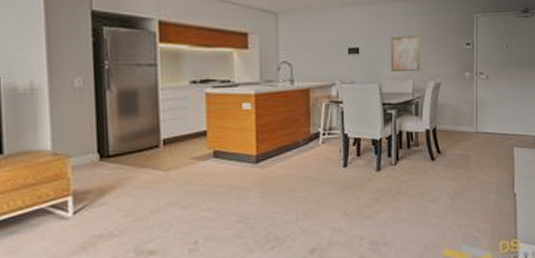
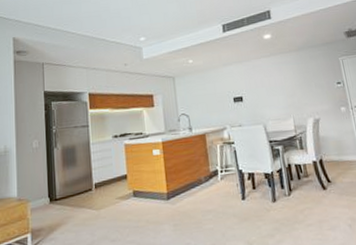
wall art: present [390,35,421,73] -> none [268,81,299,114]

